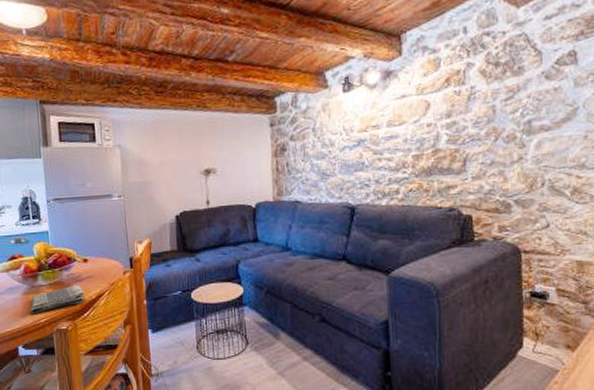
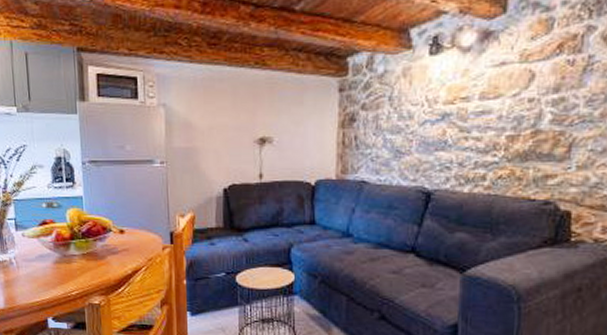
dish towel: present [30,286,84,315] -> none [61,258,119,286]

